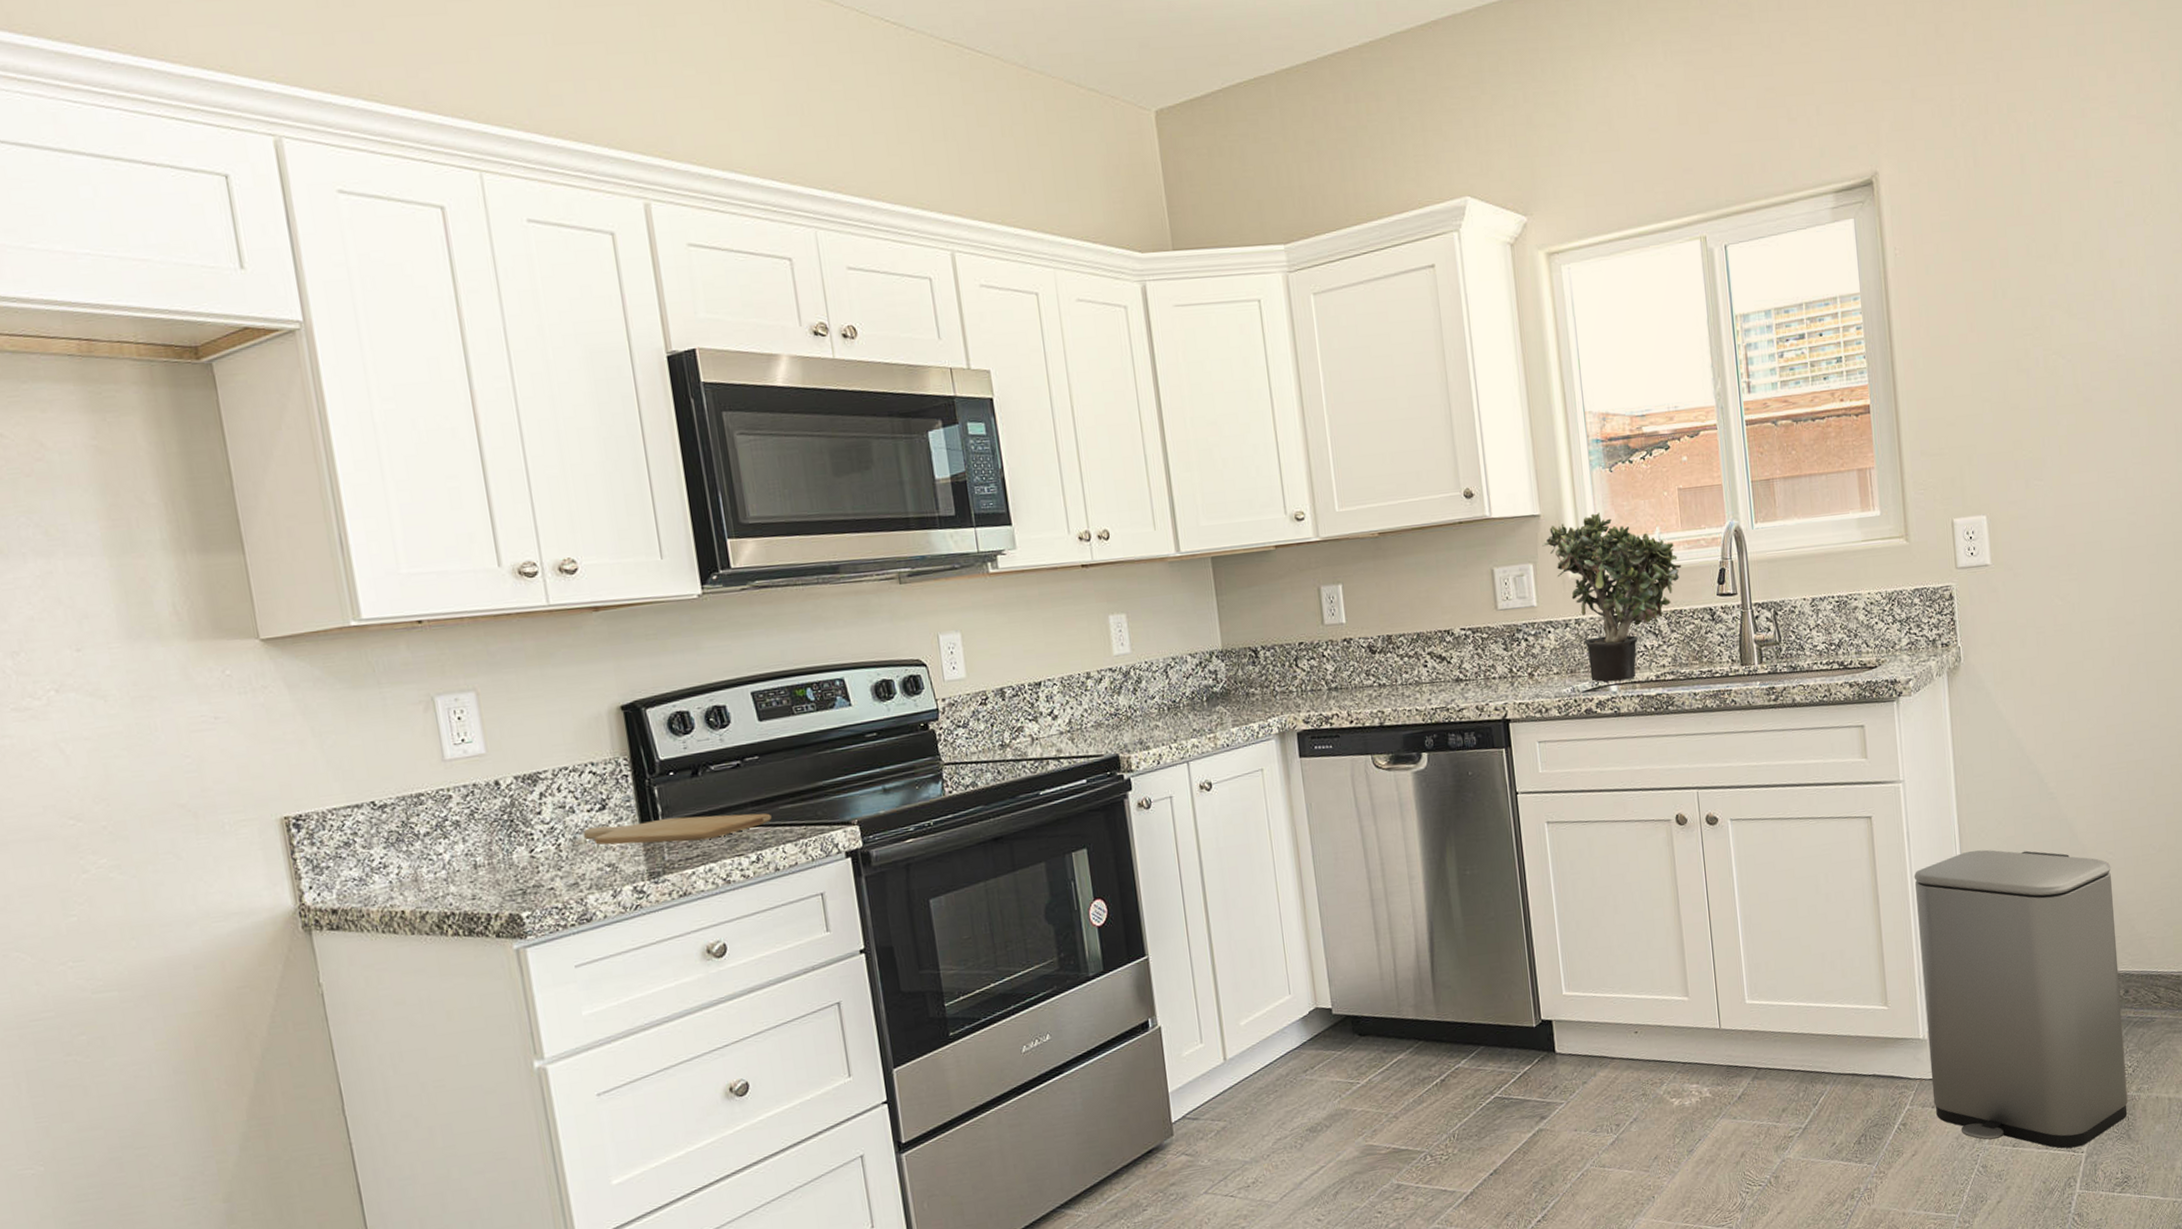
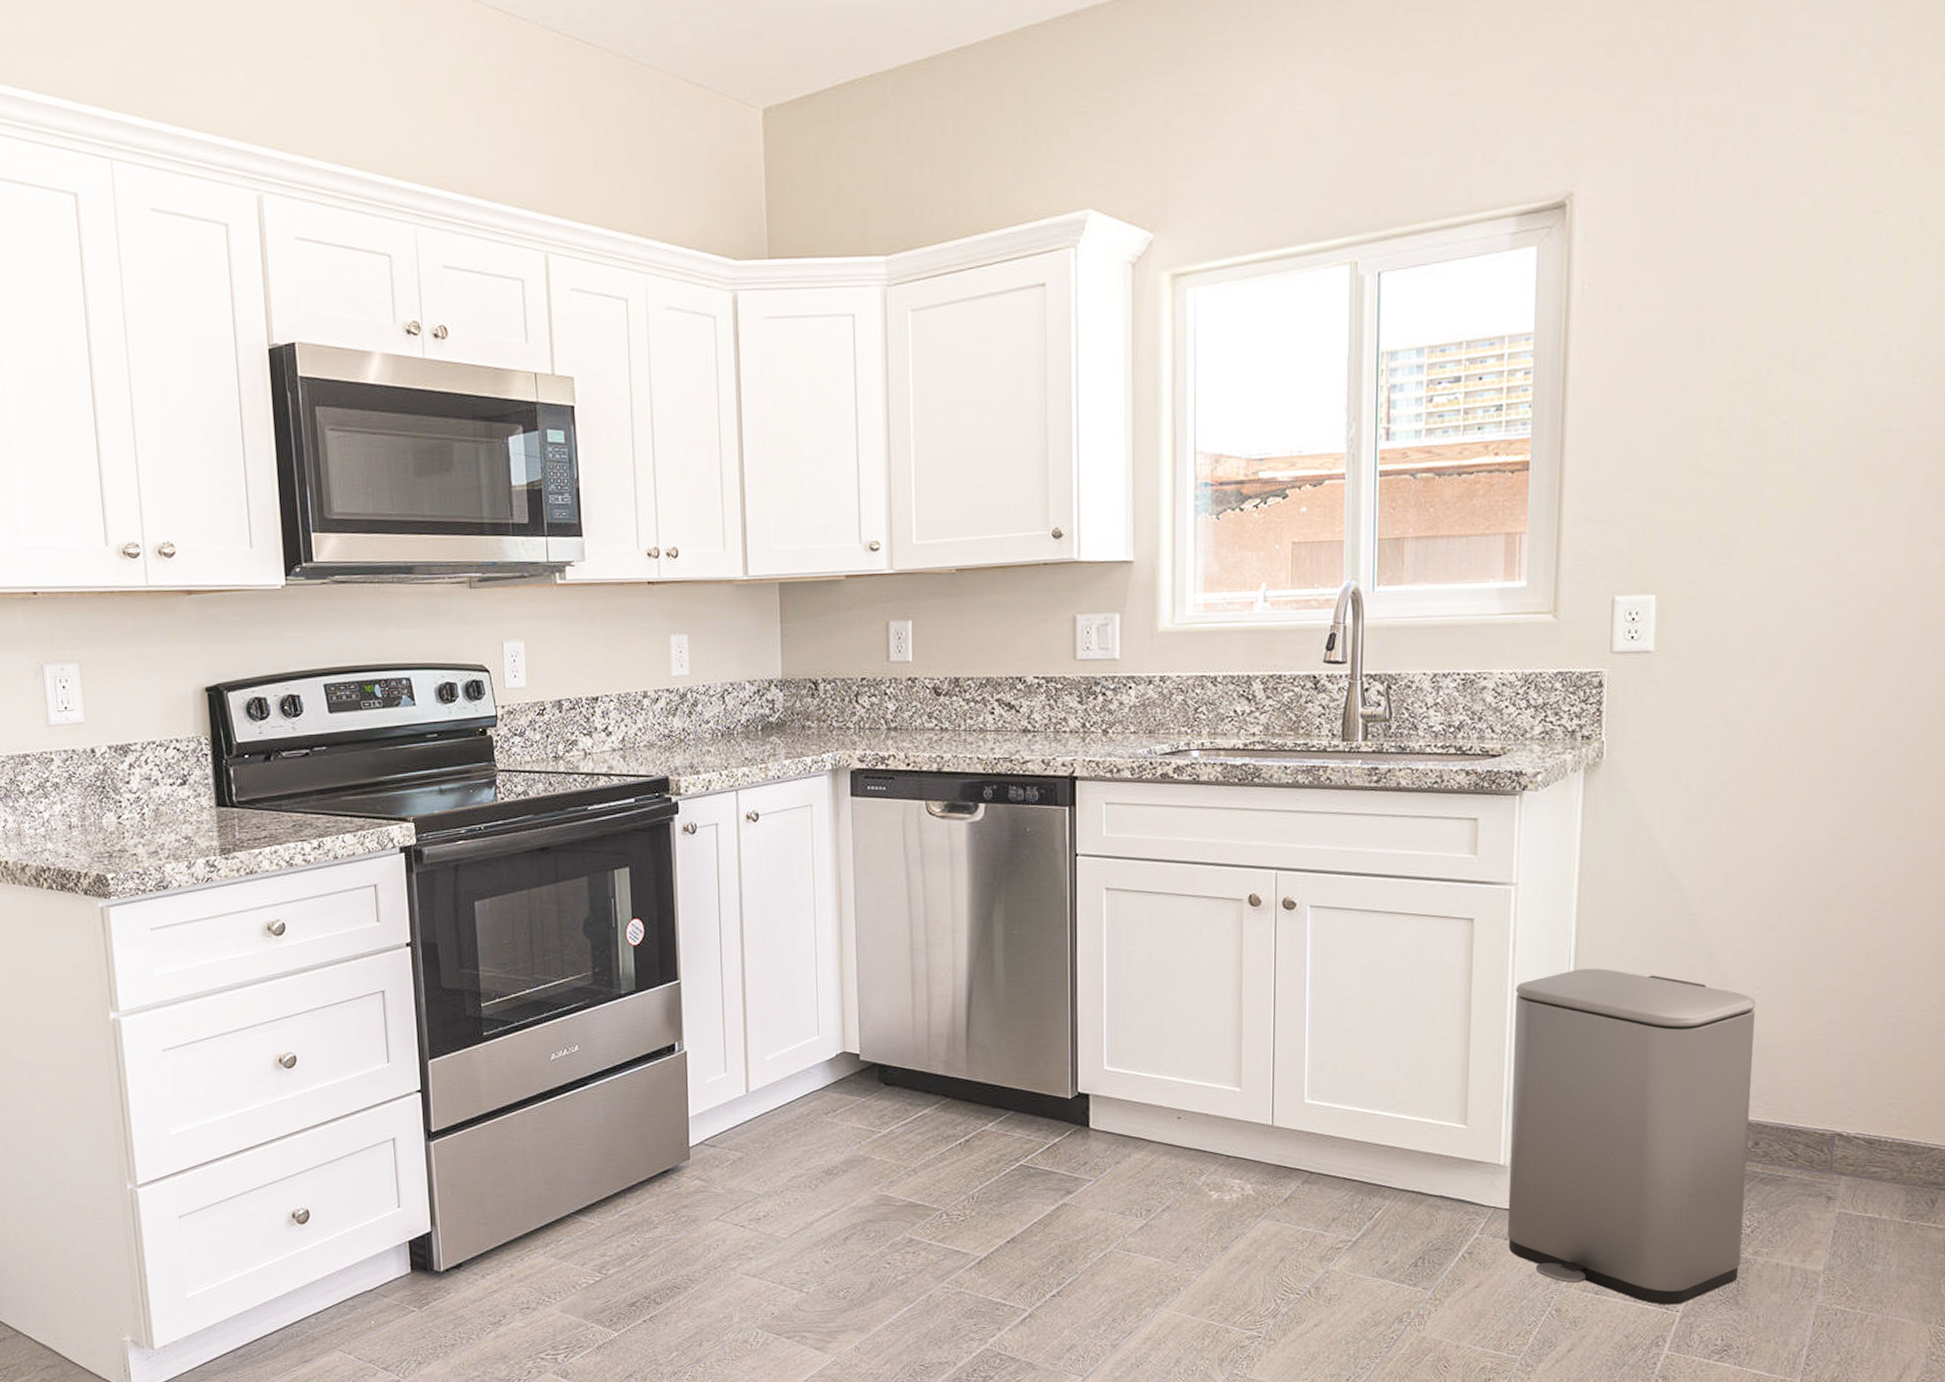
chopping board: present [584,813,772,846] -> none [166,798,334,823]
potted plant: present [1542,513,1682,682] -> none [1132,563,1287,746]

